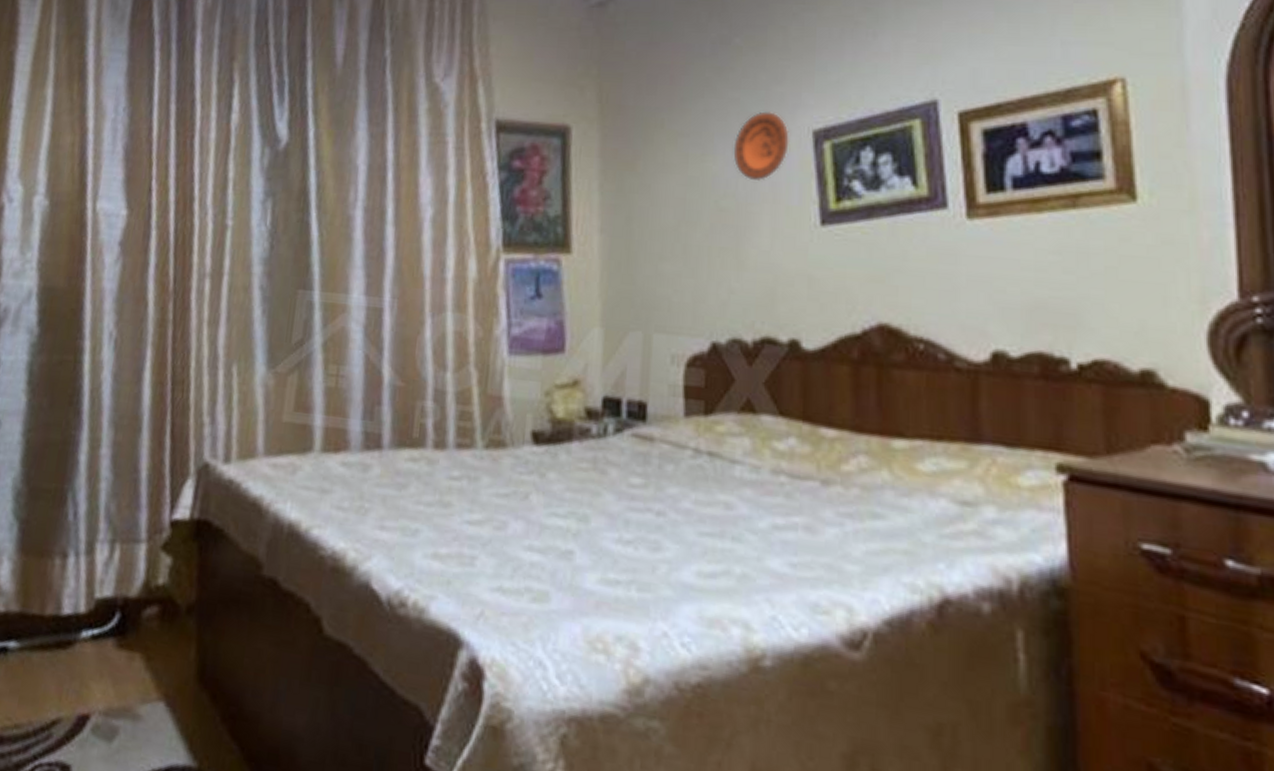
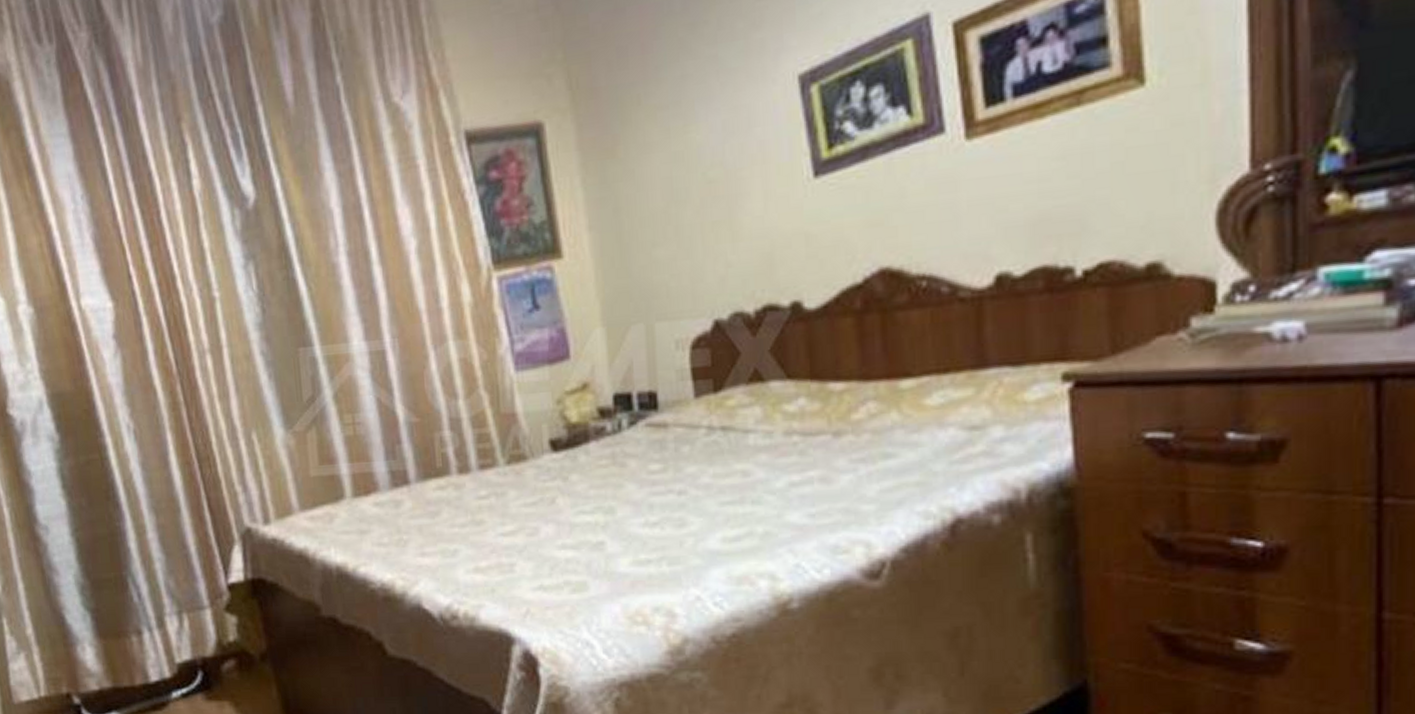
decorative plate: present [733,111,789,182] -> none [715,62,774,144]

